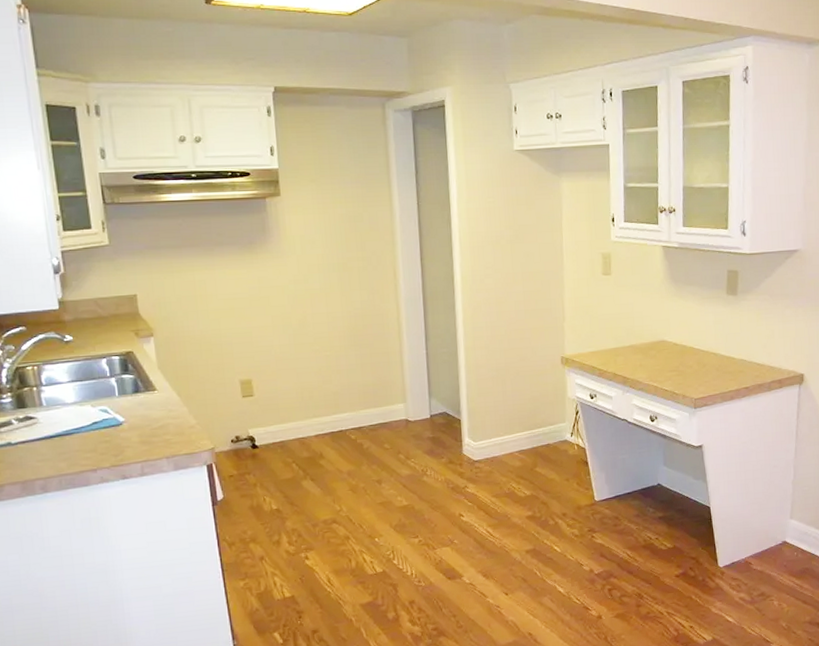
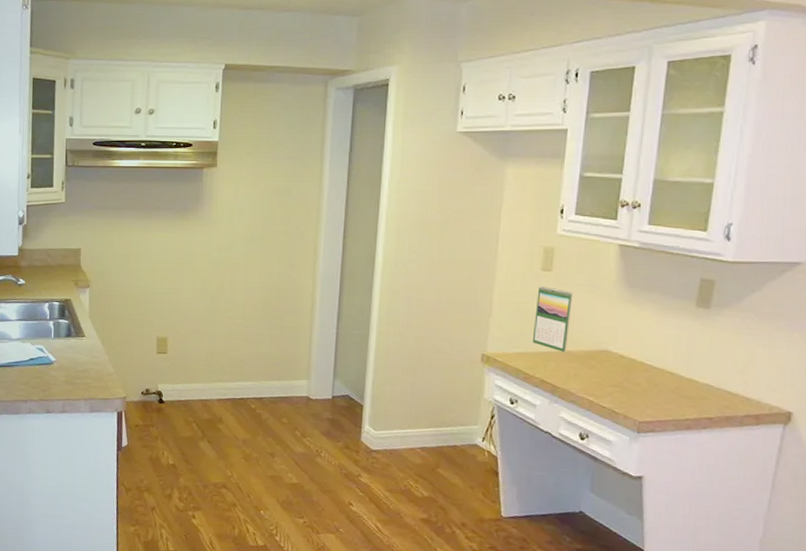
calendar: none [601,289,631,347] -> present [532,286,573,352]

